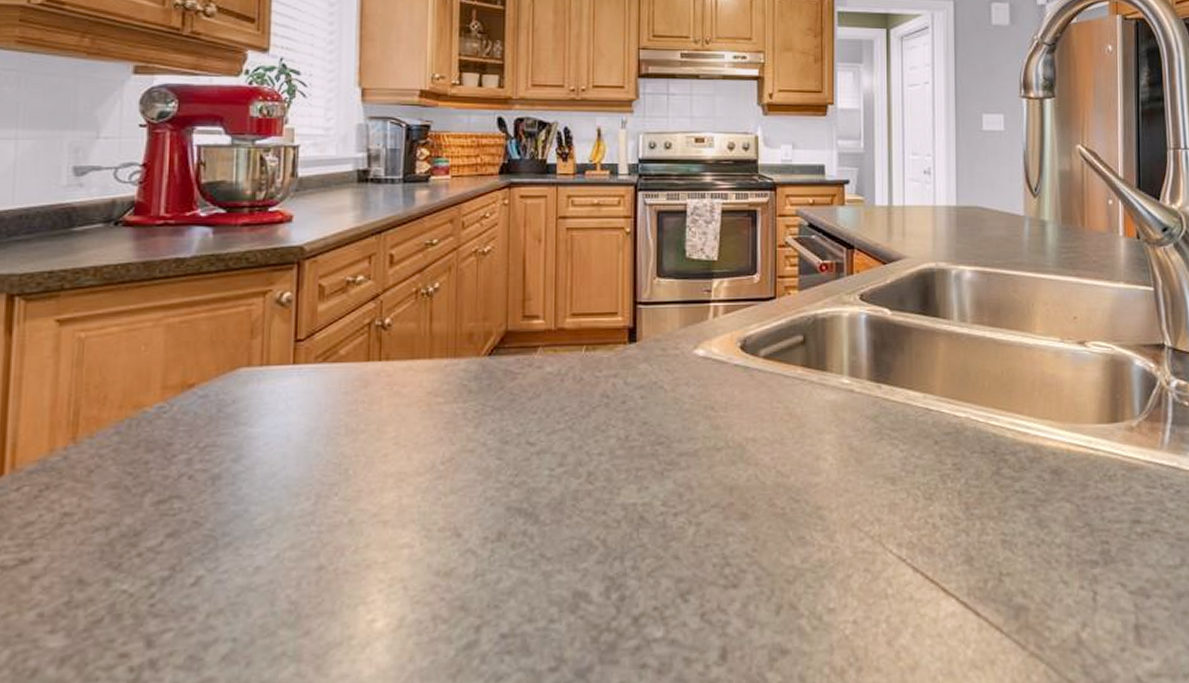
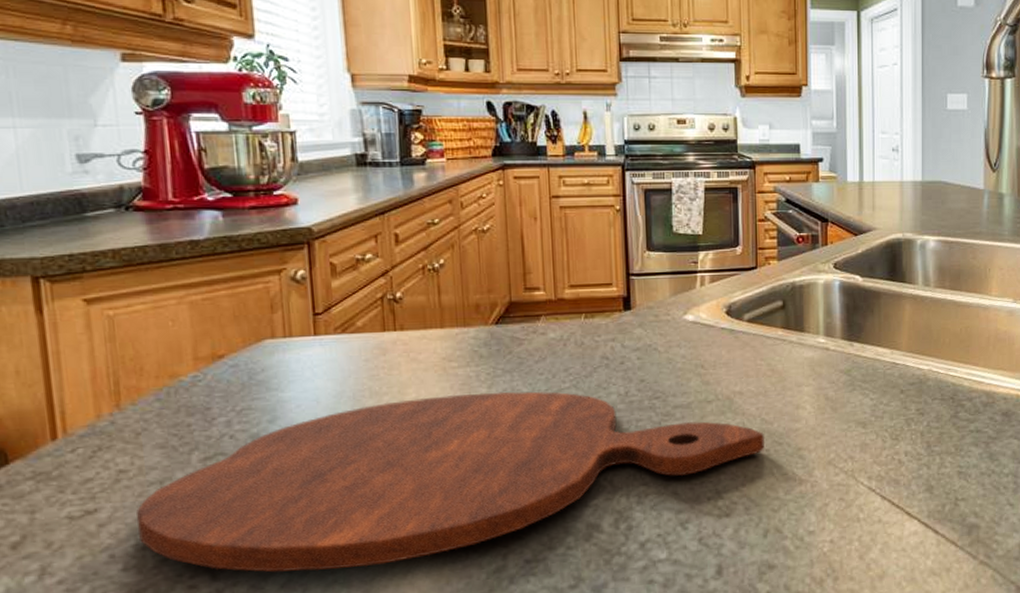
cutting board: none [74,433,779,641] -> present [136,391,764,573]

